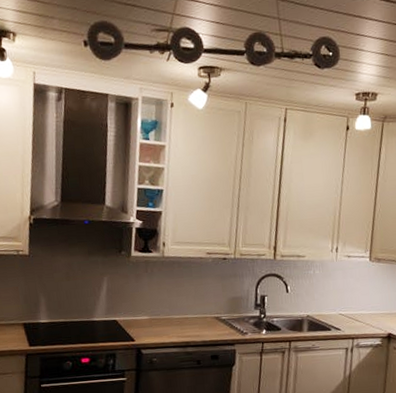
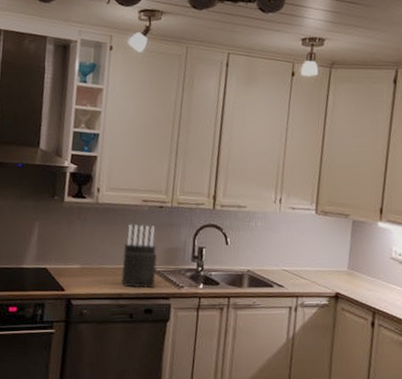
knife block: none [188,276,222,337] -> present [121,224,157,289]

